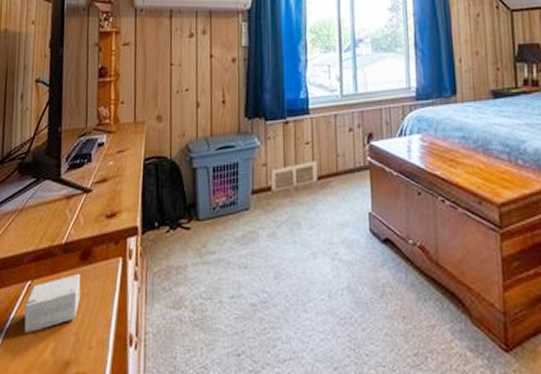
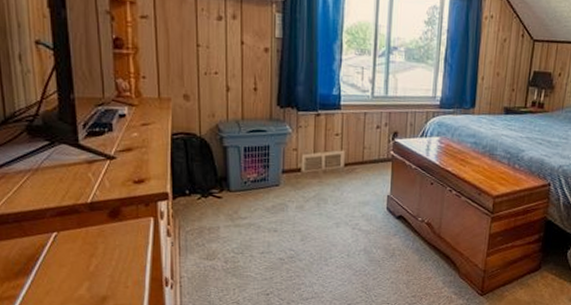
small box: present [24,273,81,333] -> none [52,228,112,274]

